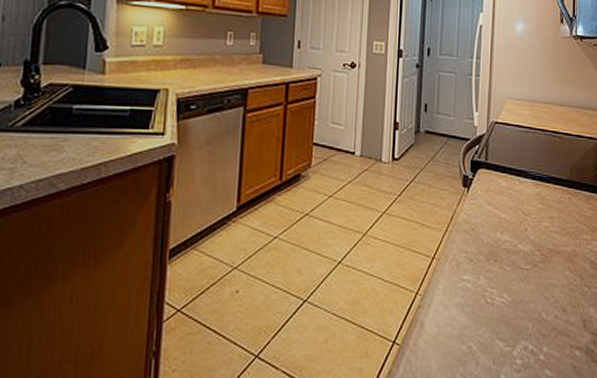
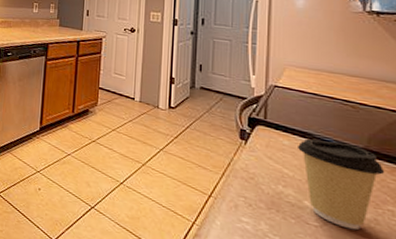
coffee cup: none [514,177,583,266] -> present [298,138,385,230]

